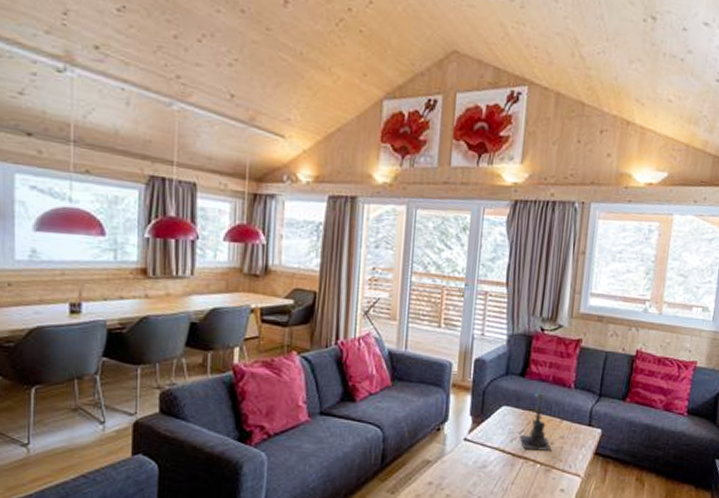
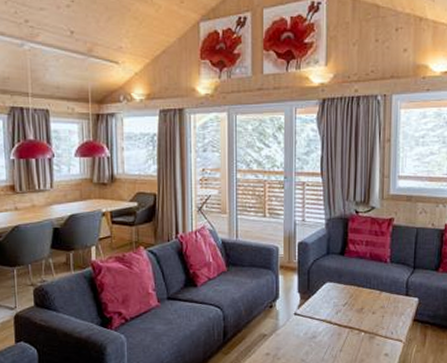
candle holder: present [520,389,552,451] -> none [344,265,374,320]

